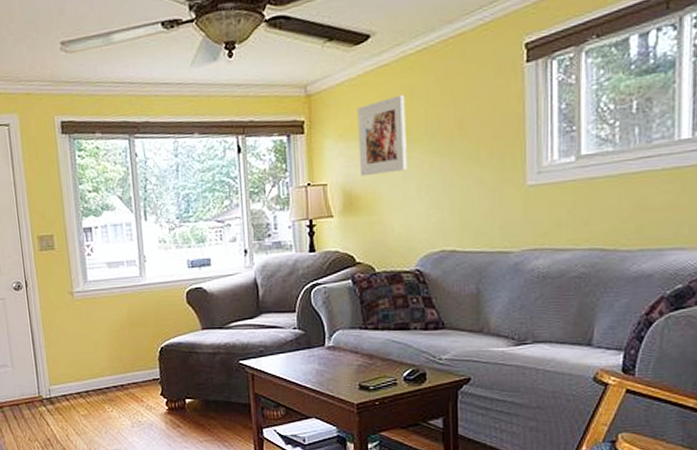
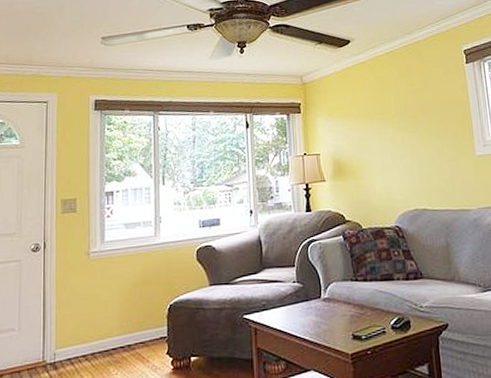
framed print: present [357,95,407,177] -> none [342,85,384,148]

